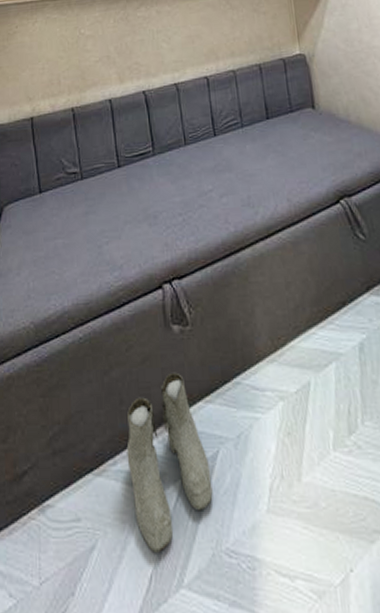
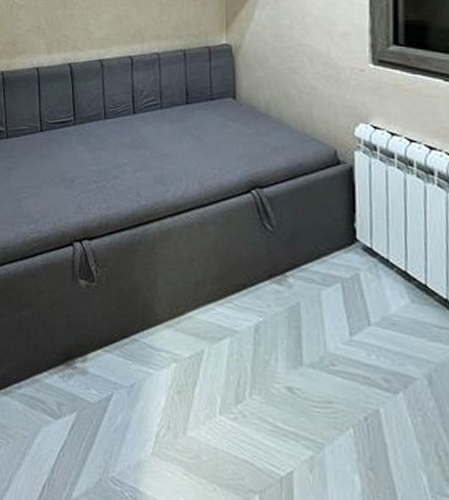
boots: present [126,372,213,553] -> none [30,320,104,468]

